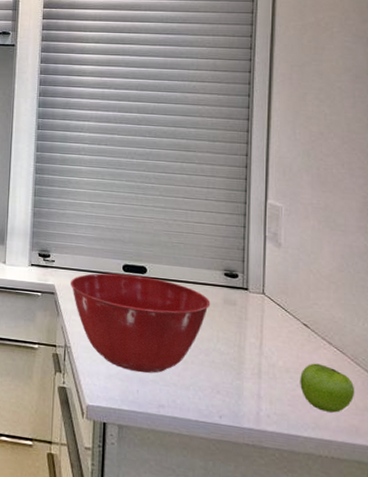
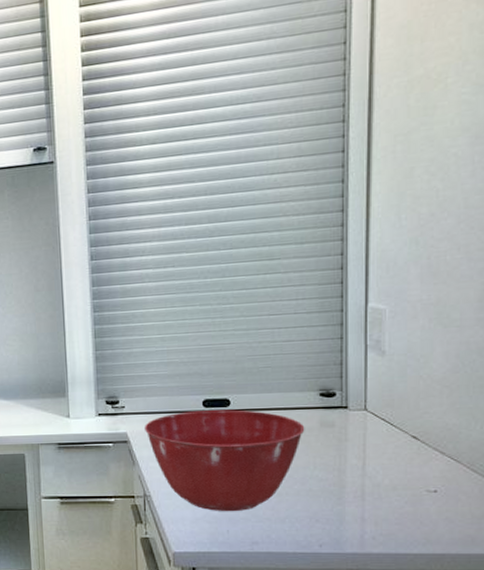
fruit: present [300,363,355,413] -> none [409,476,471,525]

